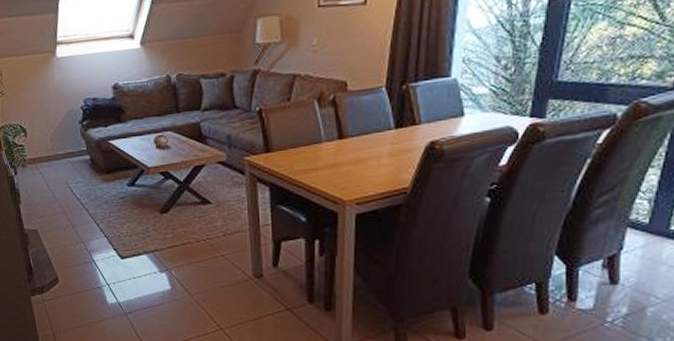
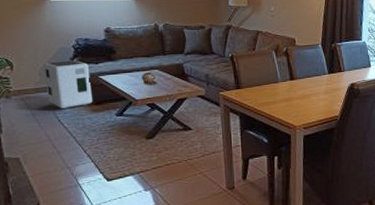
air purifier: none [54,124,103,178] -> present [44,60,92,108]

